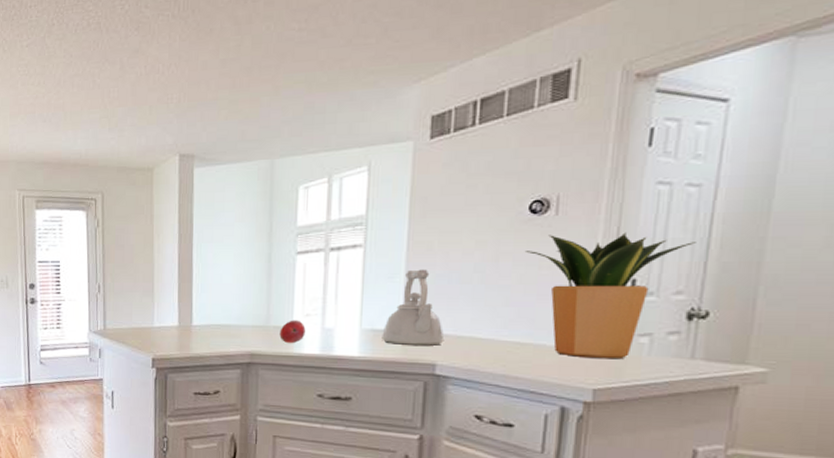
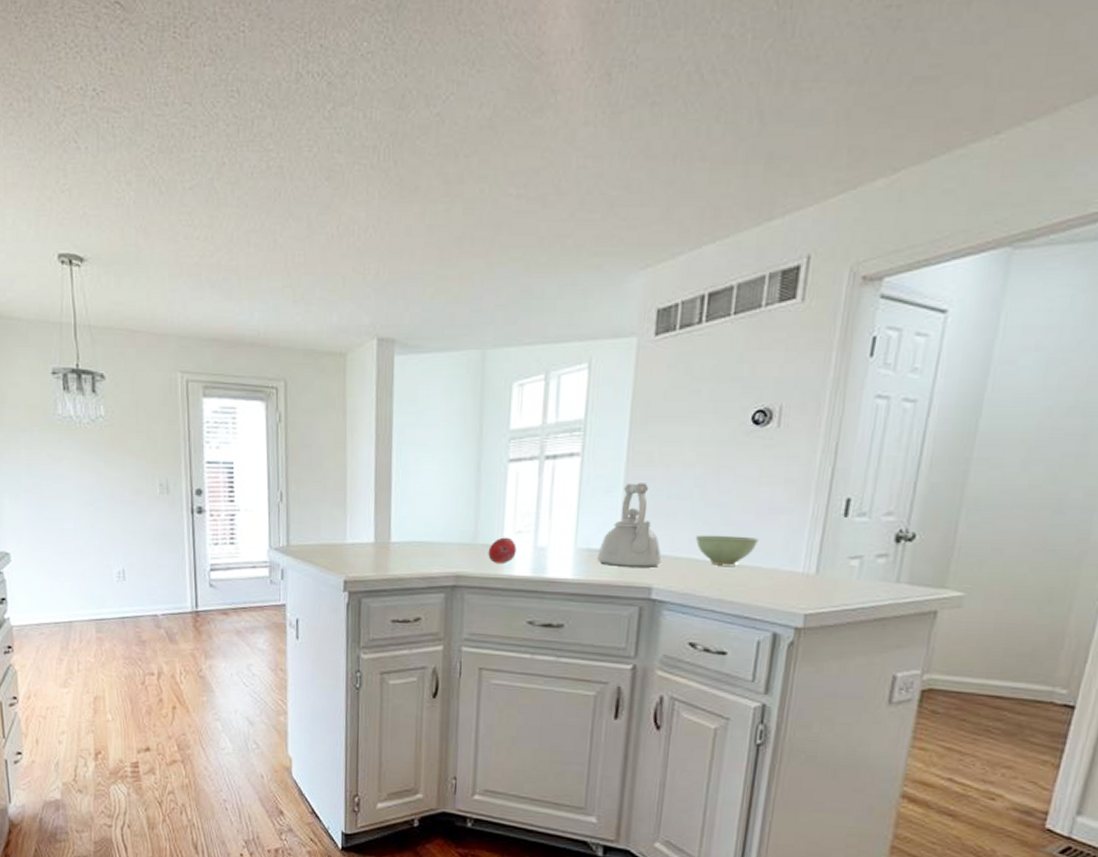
bowl: none [477,315,542,344] -> present [695,534,759,566]
potted plant: present [524,232,696,359] -> none [745,448,908,583]

